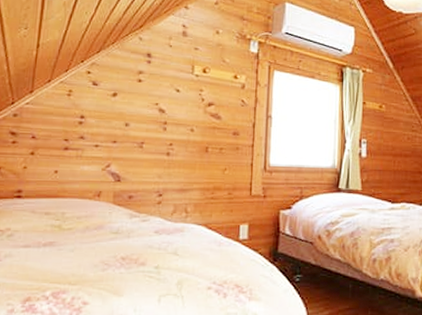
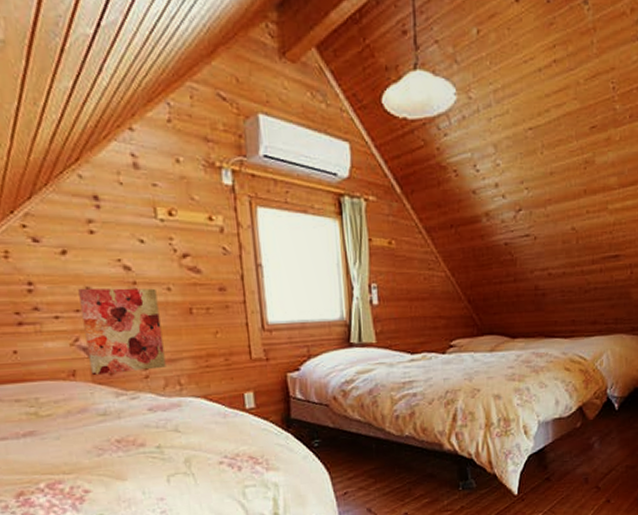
wall art: none [114,124,182,198] -> present [78,288,166,376]

